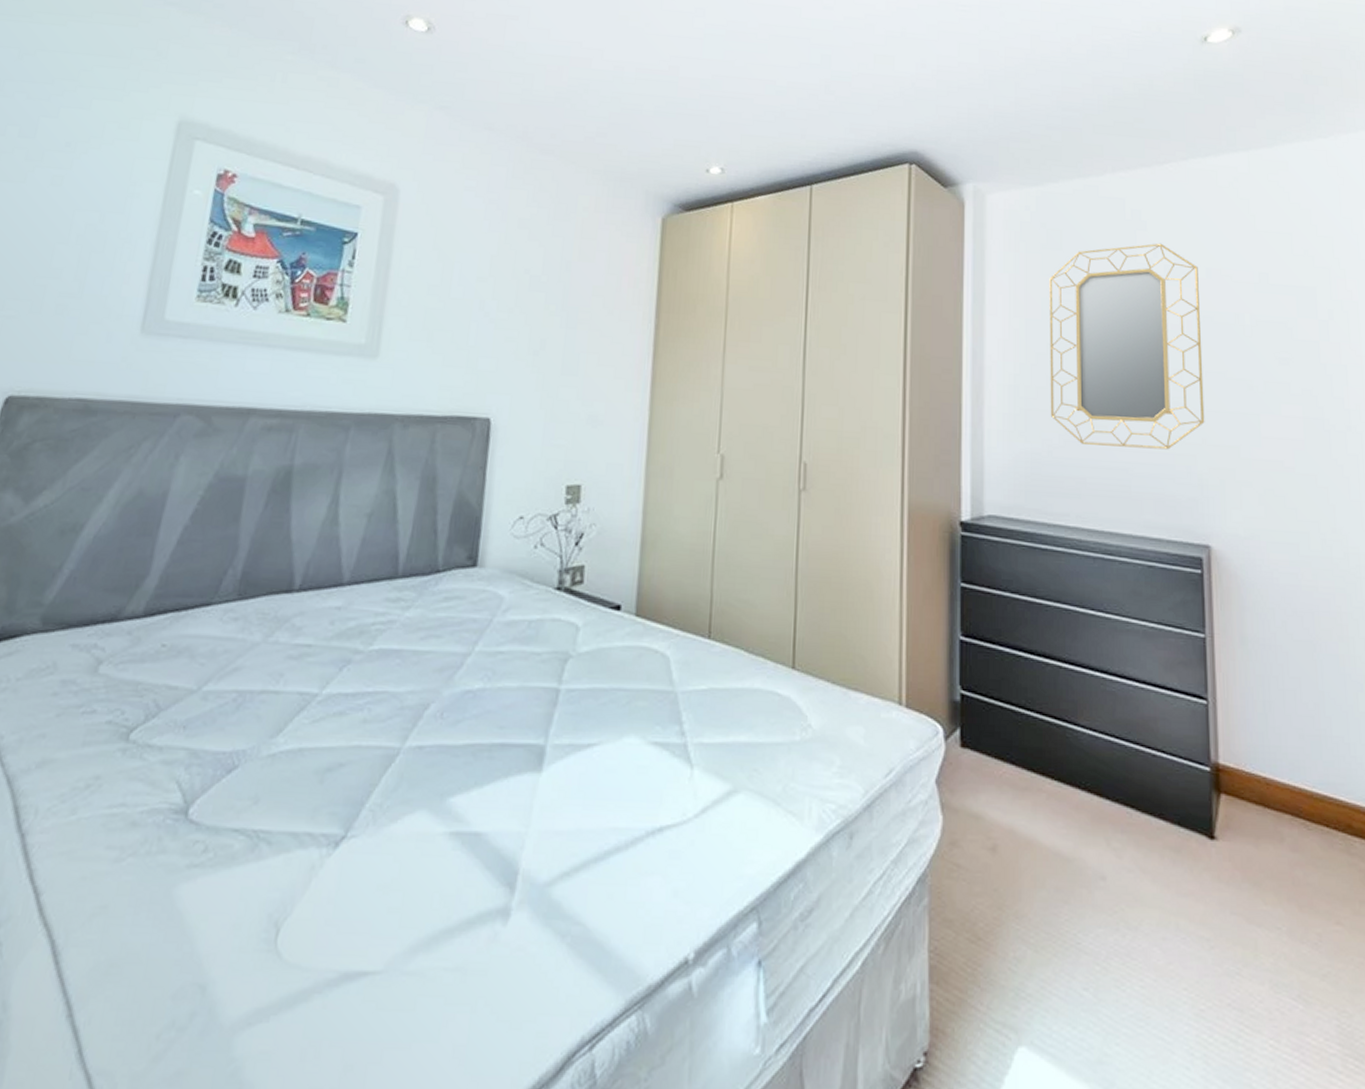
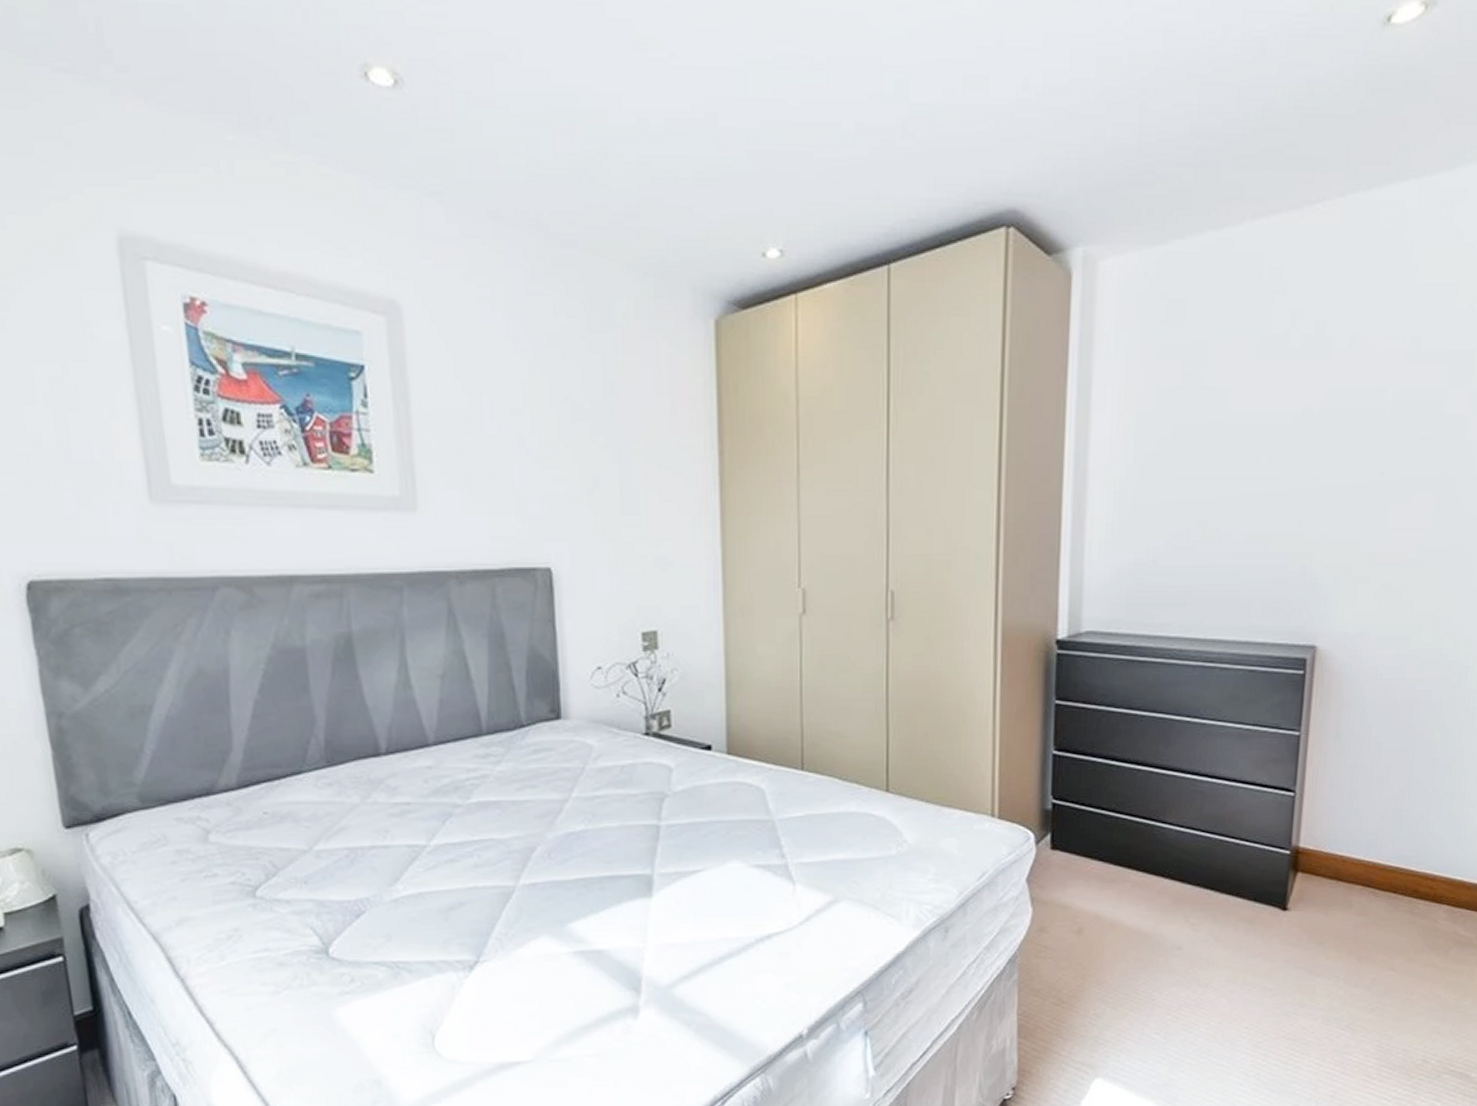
home mirror: present [1049,243,1205,450] -> none [1157,308,1341,550]

